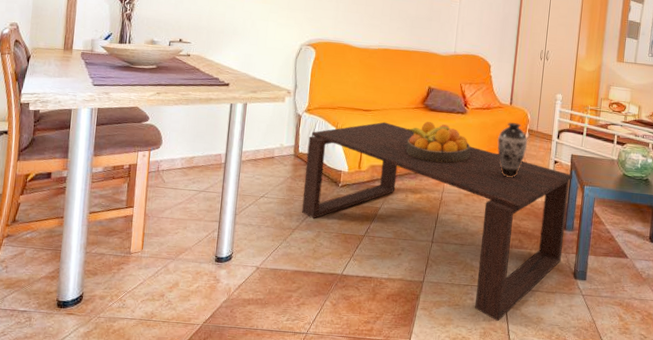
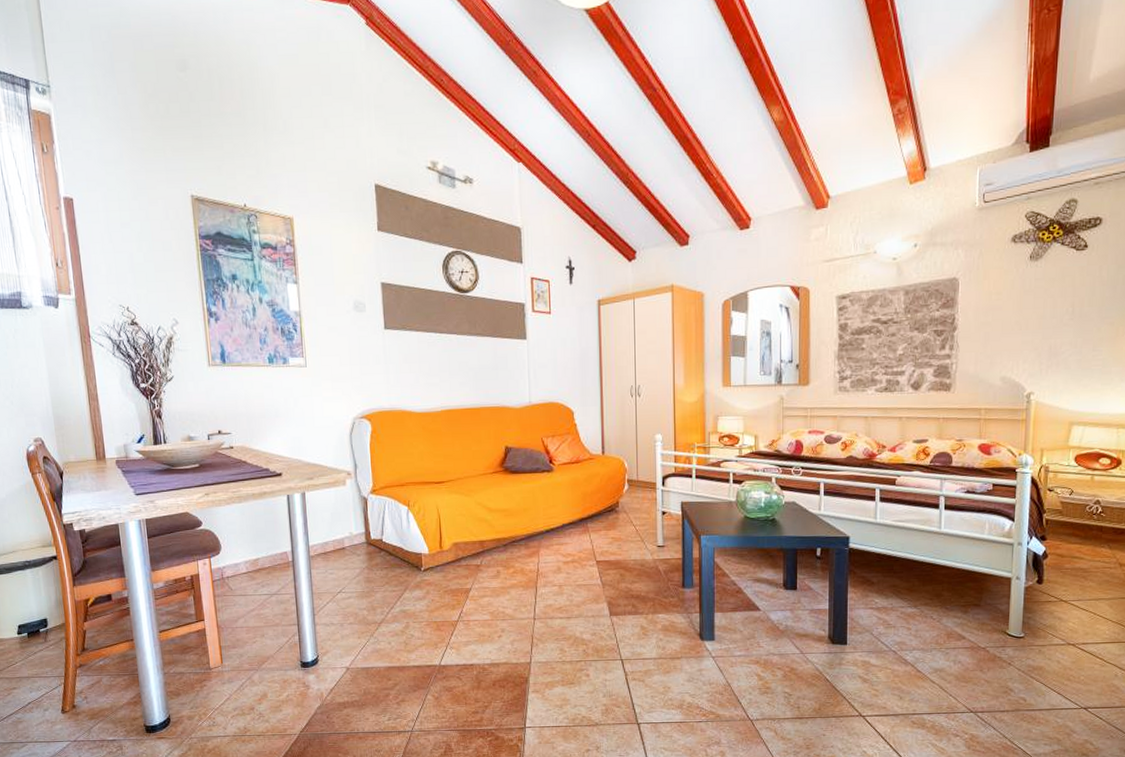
coffee table: present [301,122,573,322] -> none [379,493,685,696]
fruit bowl: present [406,121,471,163] -> none [488,486,564,531]
decorative vase: present [497,122,528,178] -> none [592,474,629,537]

